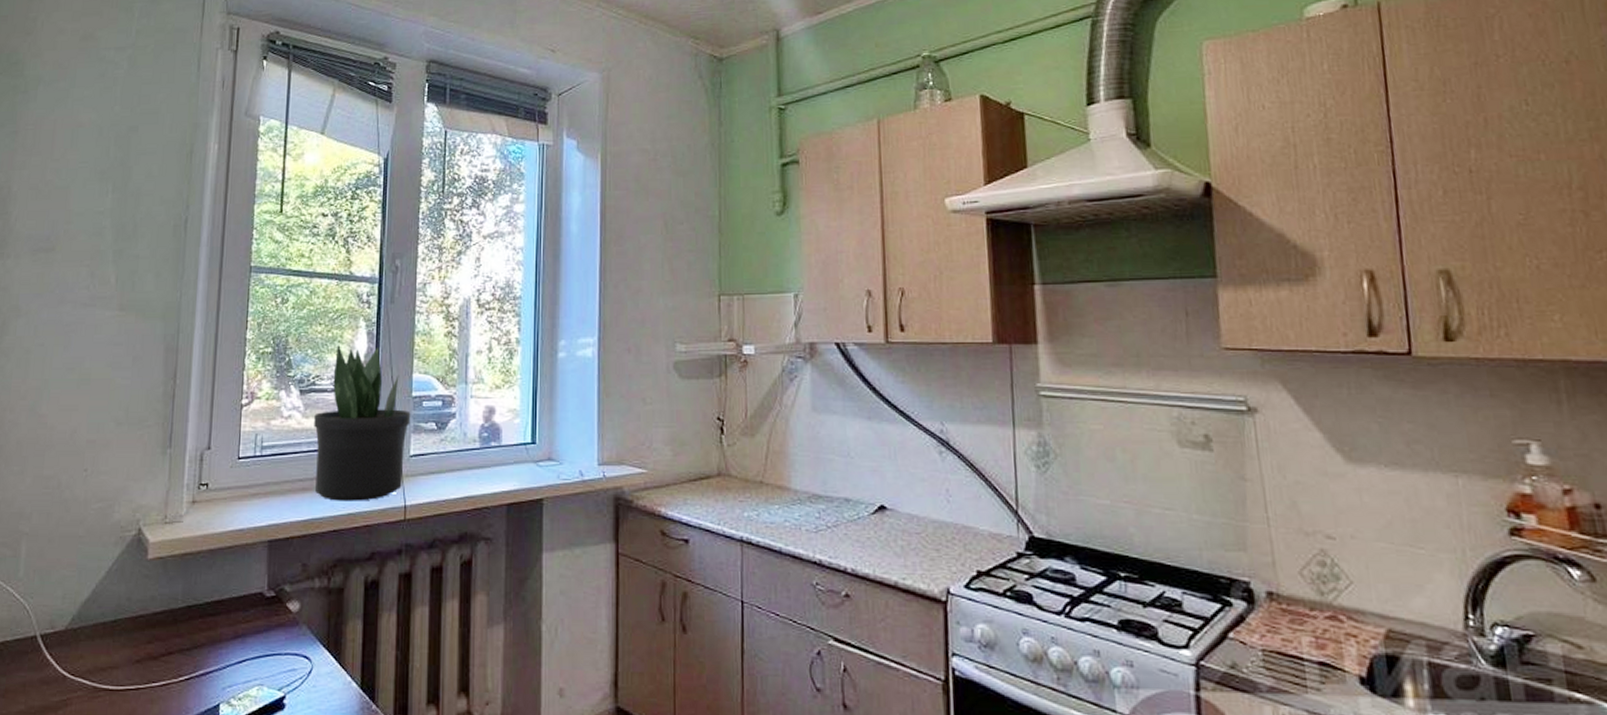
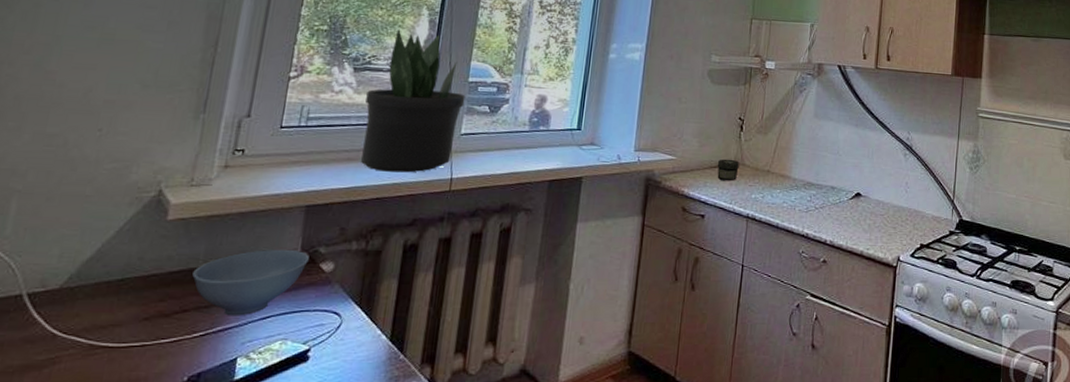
bowl: none [174,587,276,660] -> present [192,249,309,316]
jar: none [697,469,724,497] -> present [717,159,739,182]

